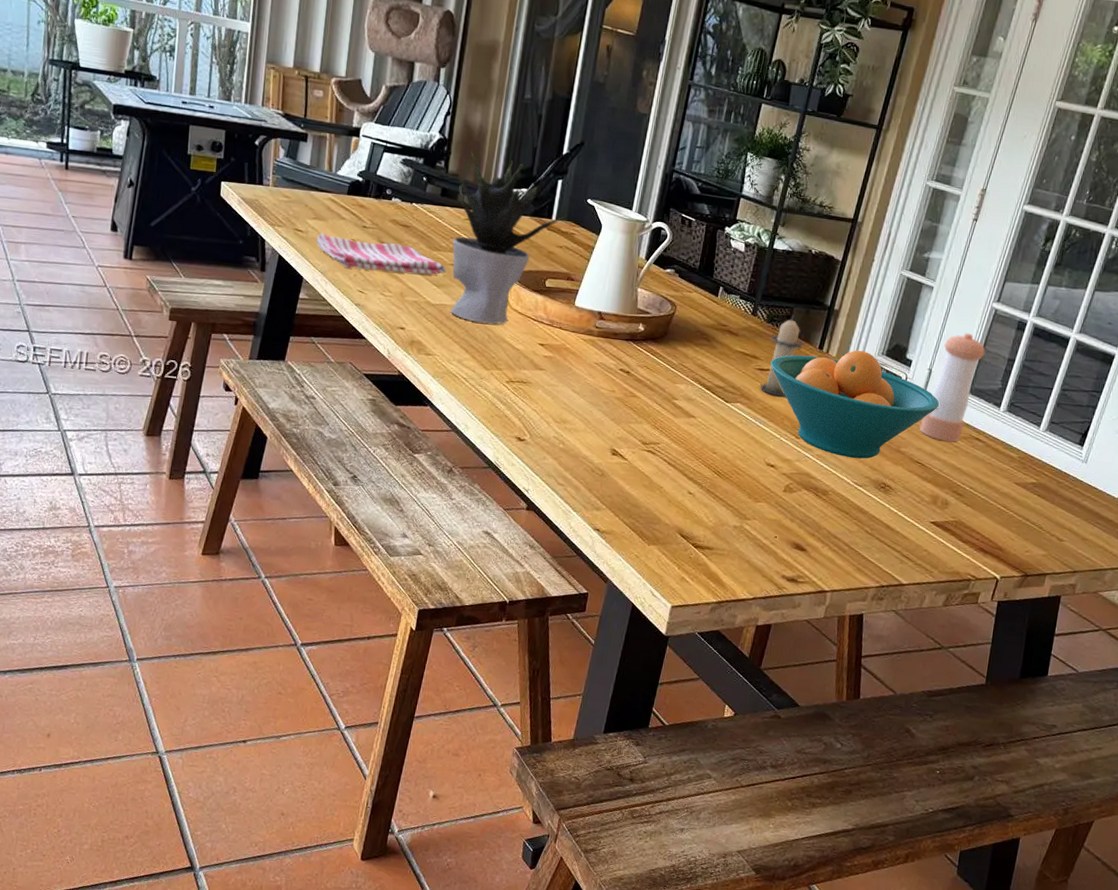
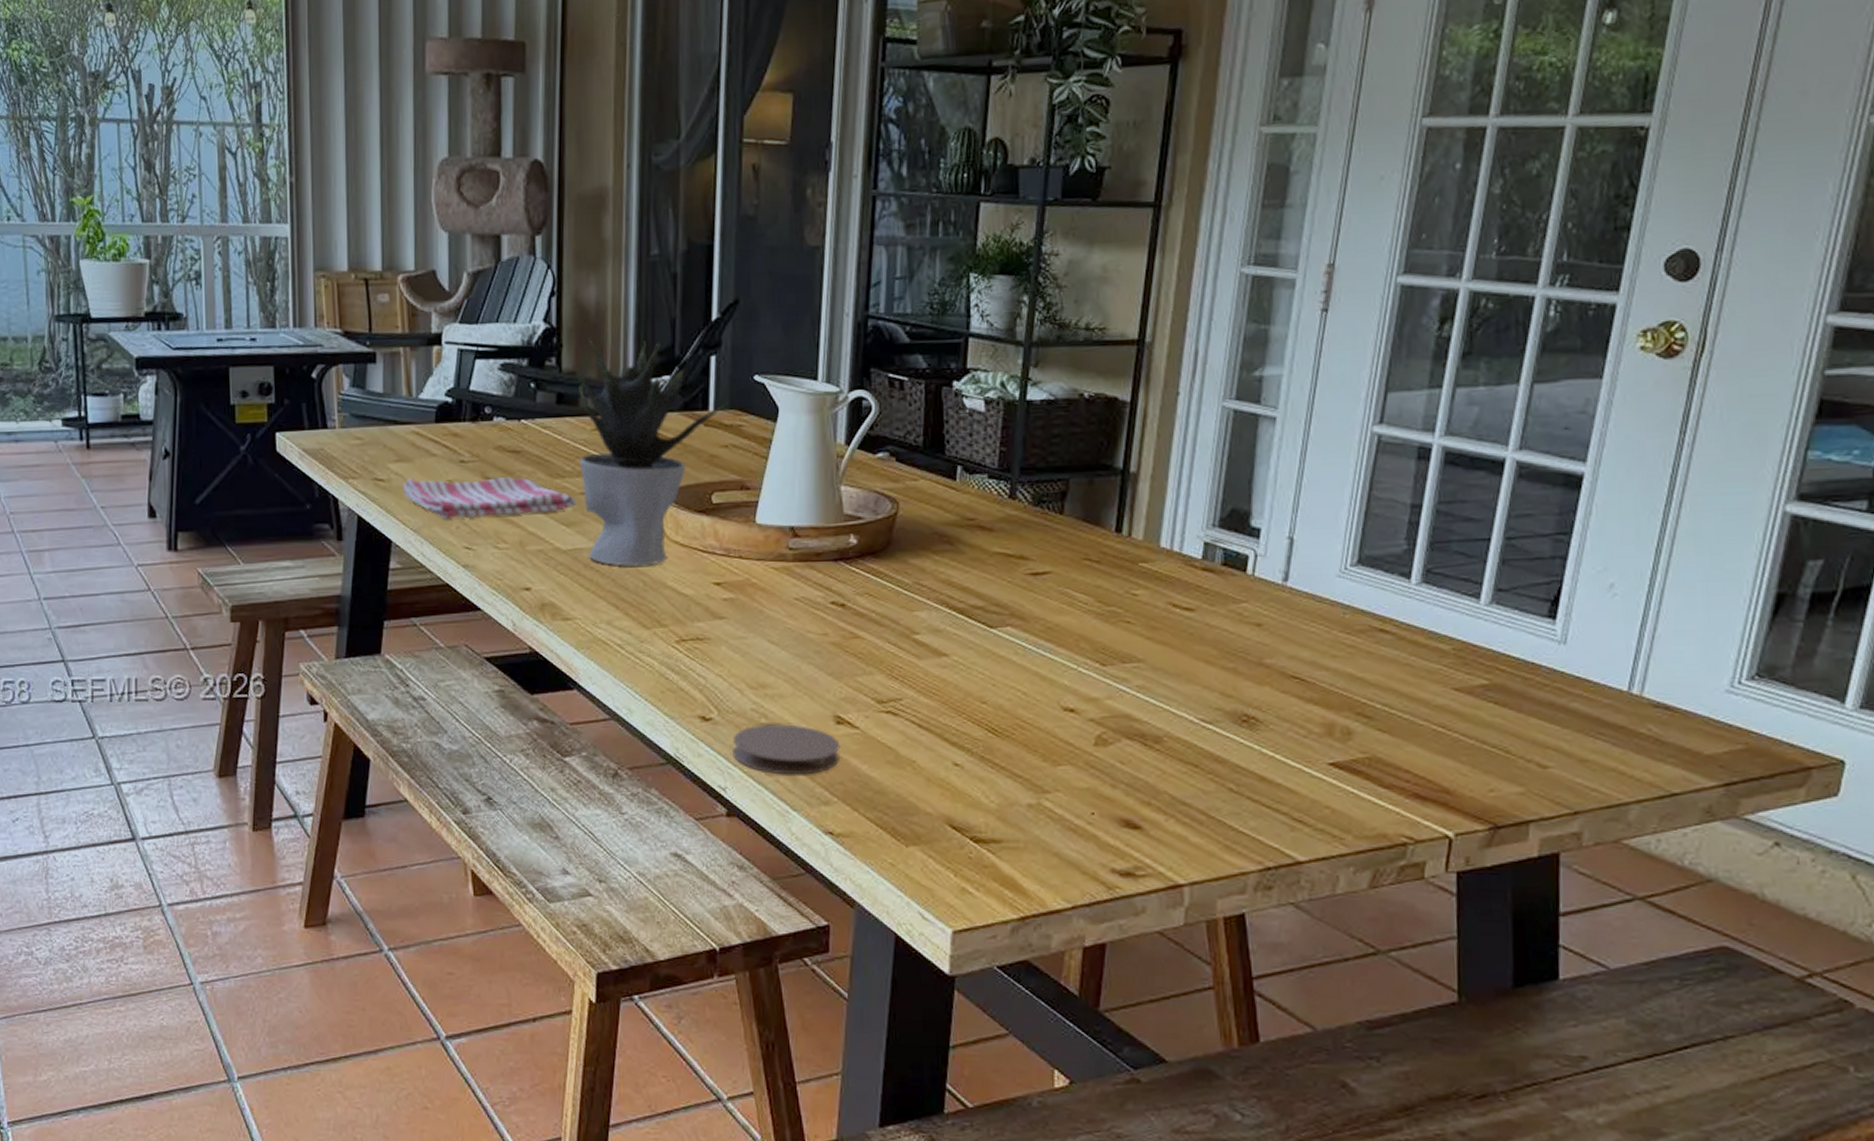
coaster: none [536,448,613,488] -> present [732,723,840,775]
candle: present [760,314,804,397] -> none [1037,489,1092,609]
fruit bowl: present [770,350,940,459] -> none [1047,525,1314,683]
pepper shaker: present [919,333,985,443] -> none [1288,476,1373,641]

